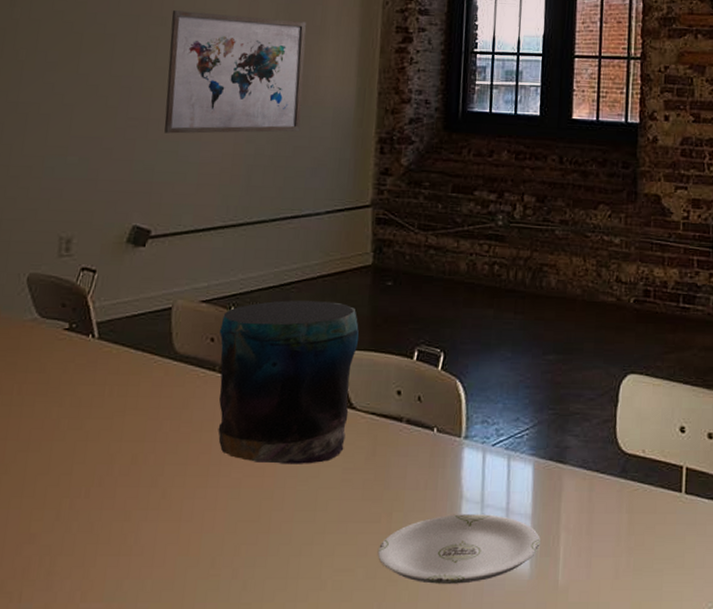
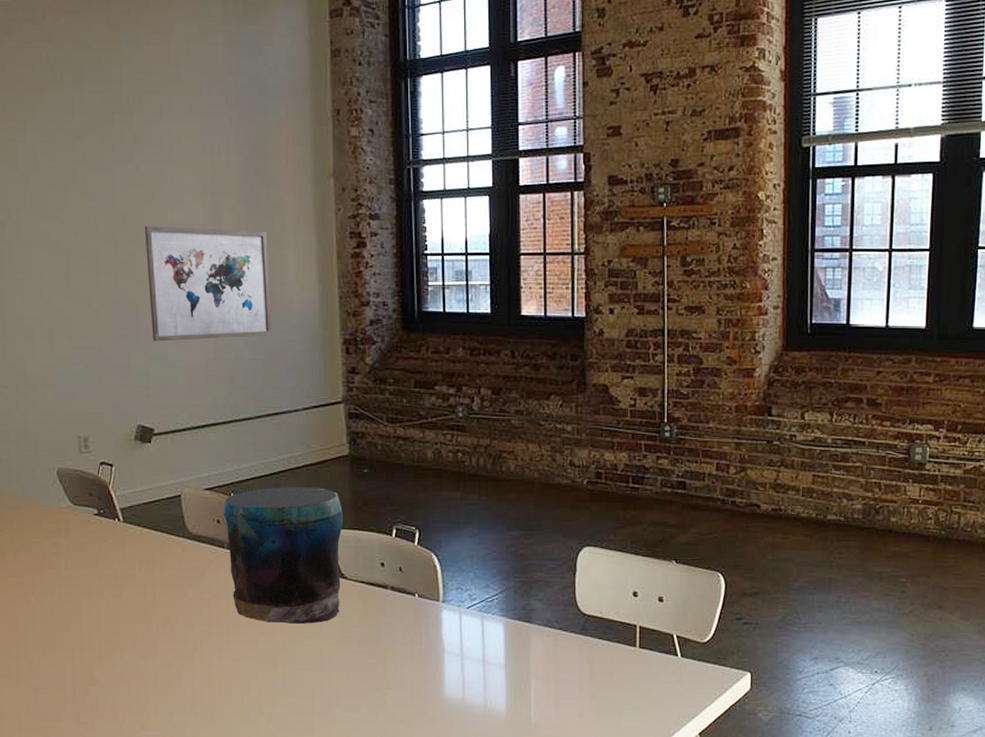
plate: present [377,514,541,584] -> none [376,664,514,720]

